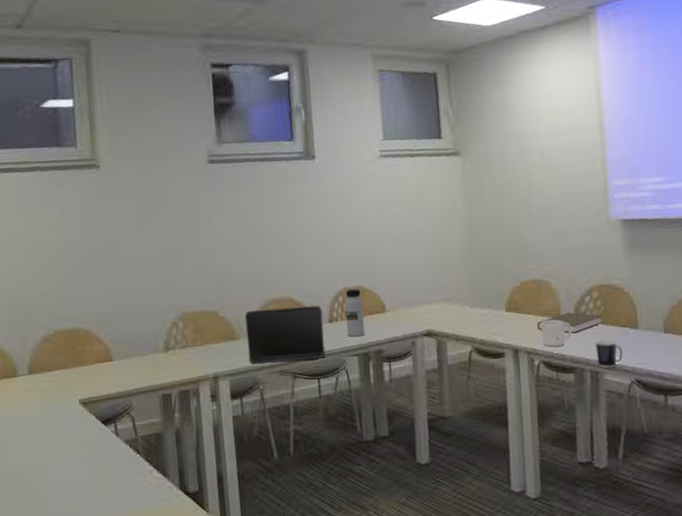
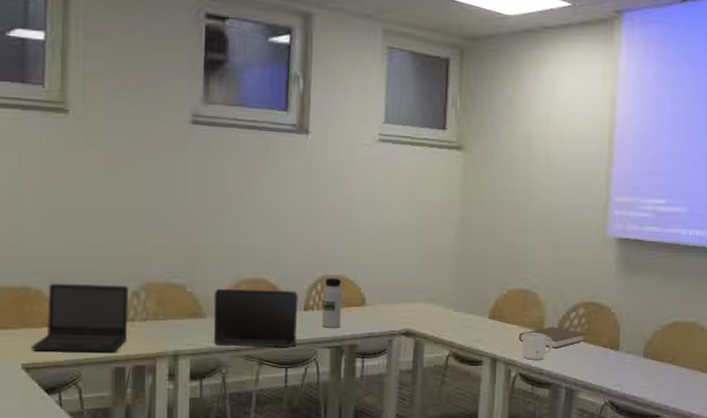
laptop: none [85,318,170,387] -> present [30,283,128,352]
mug: present [595,340,623,369] -> none [574,358,600,387]

